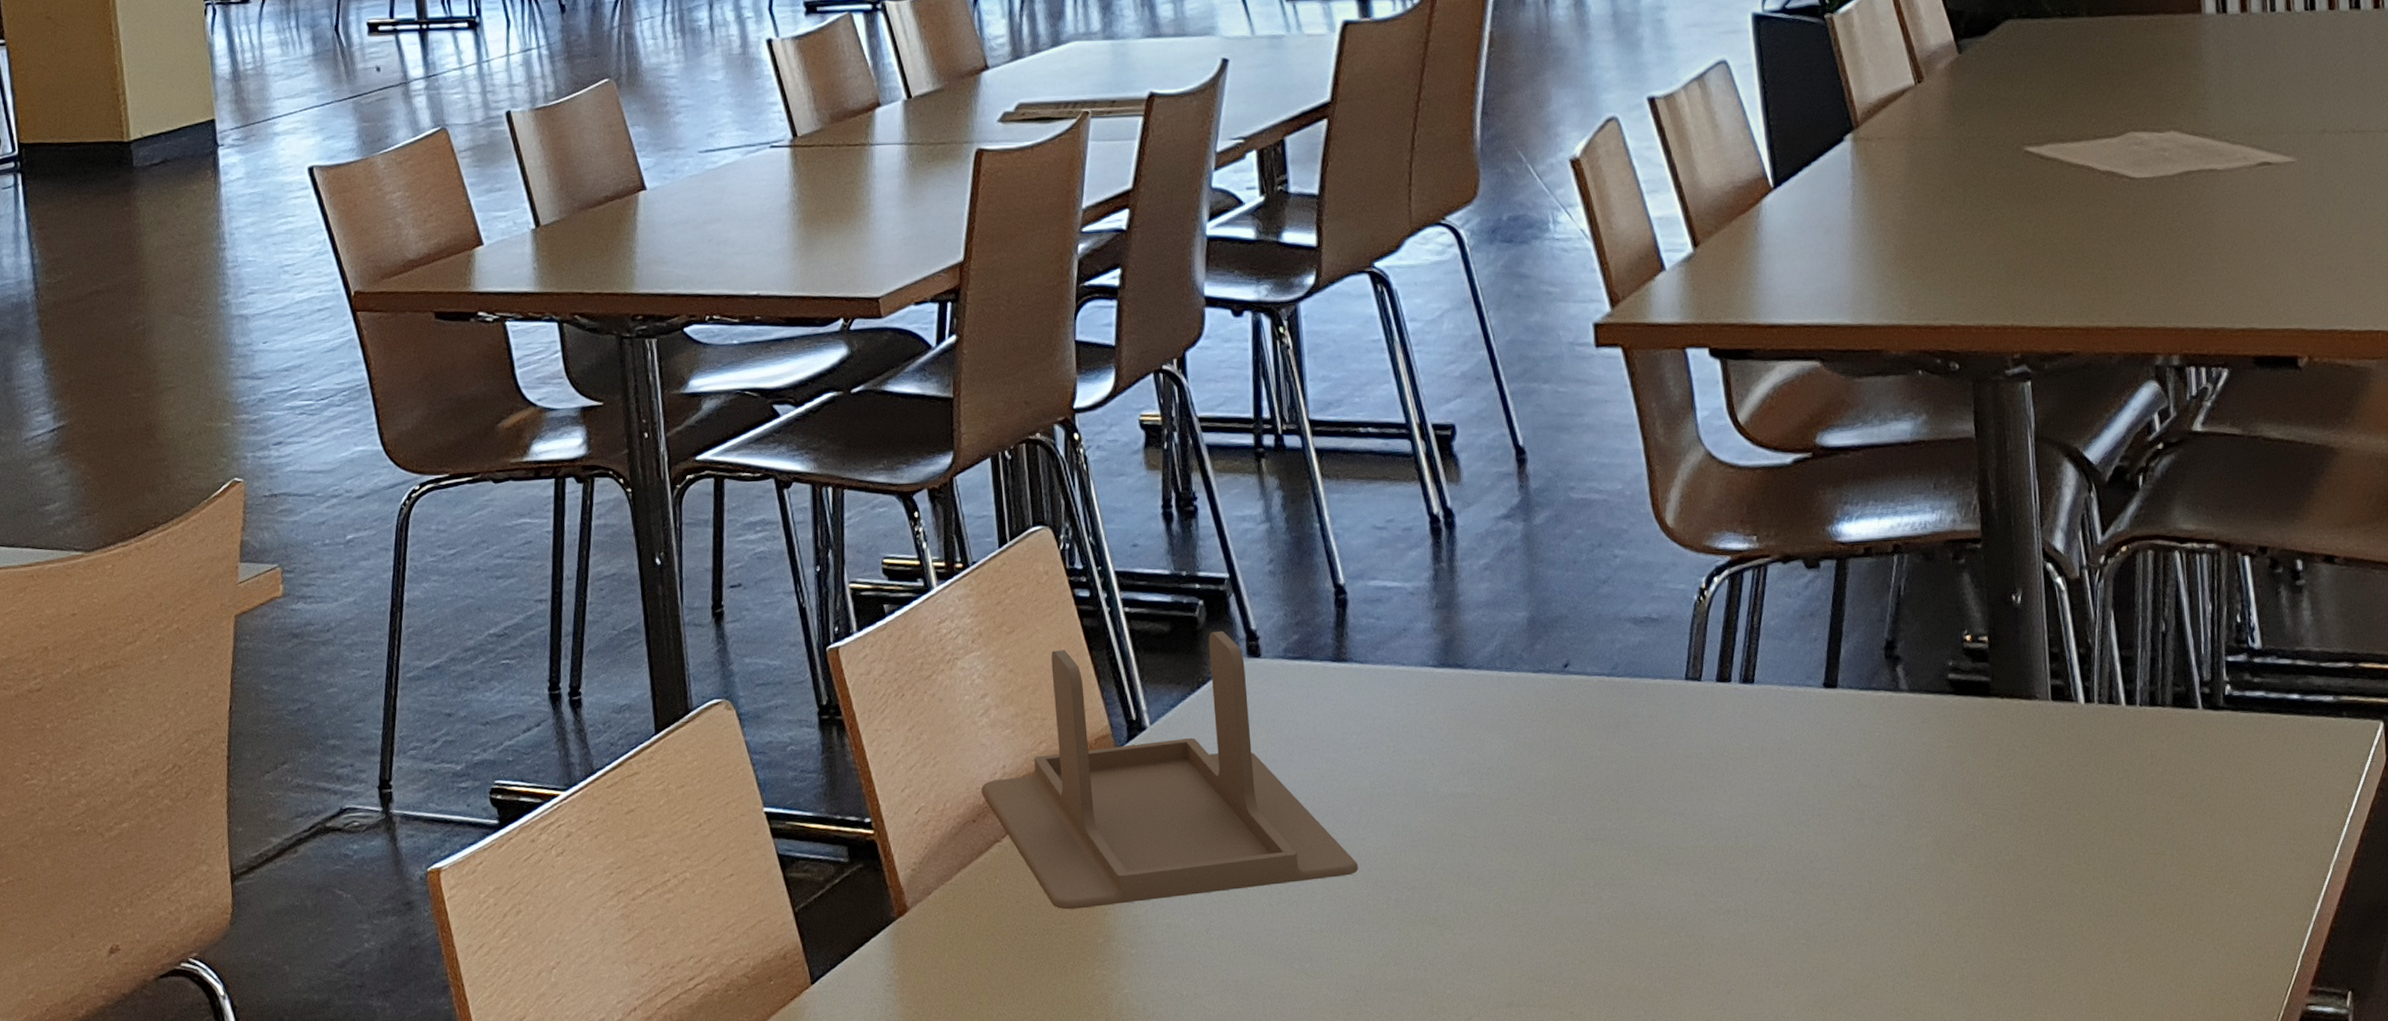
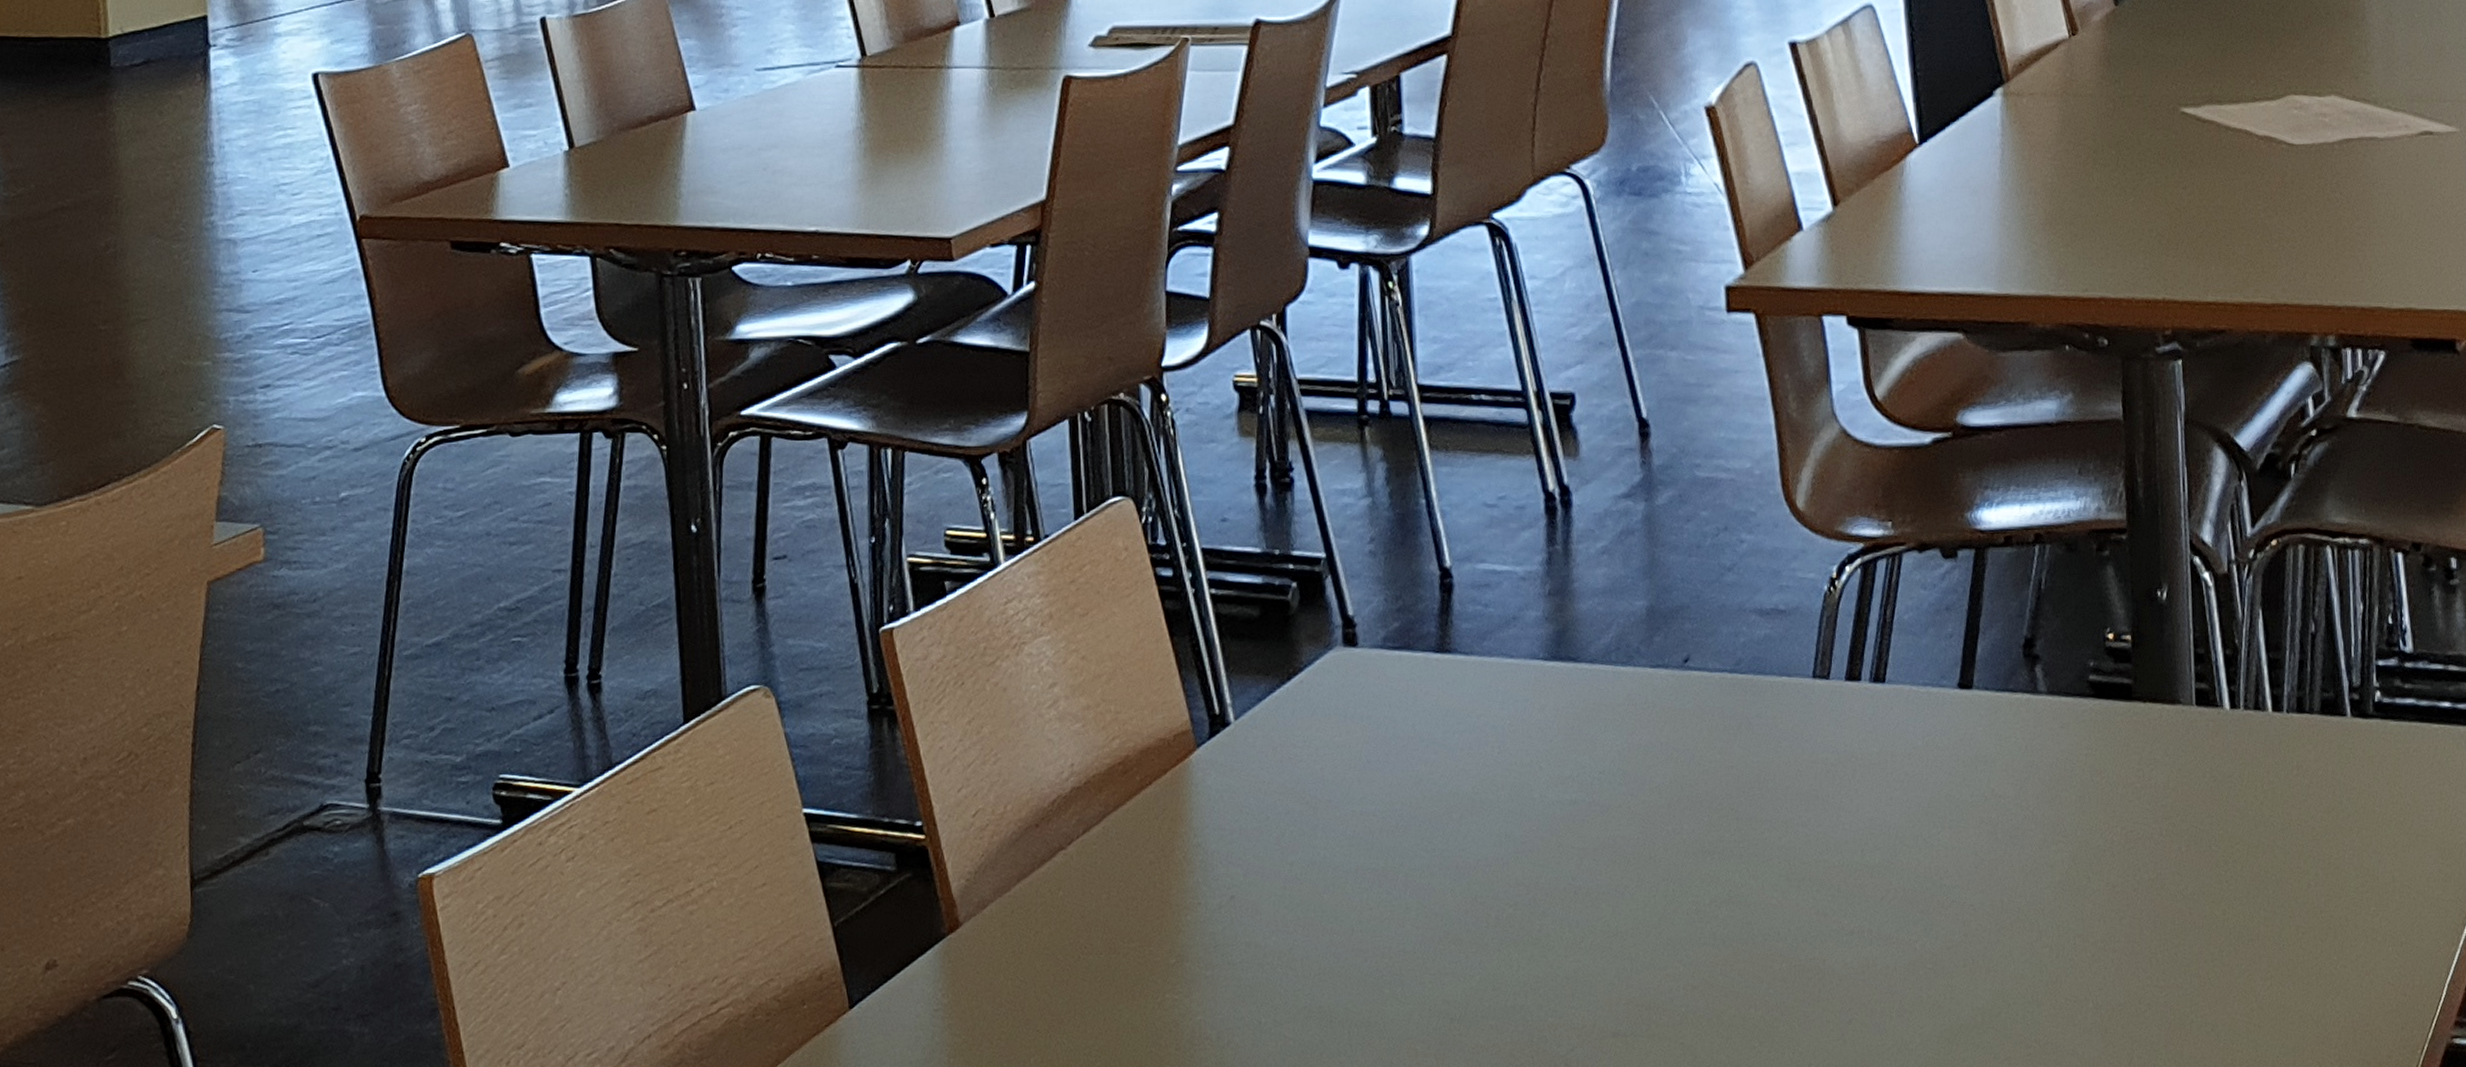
napkin holder: present [981,630,1359,910] -> none [1046,616,1457,926]

